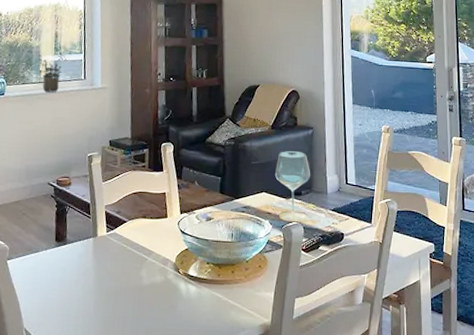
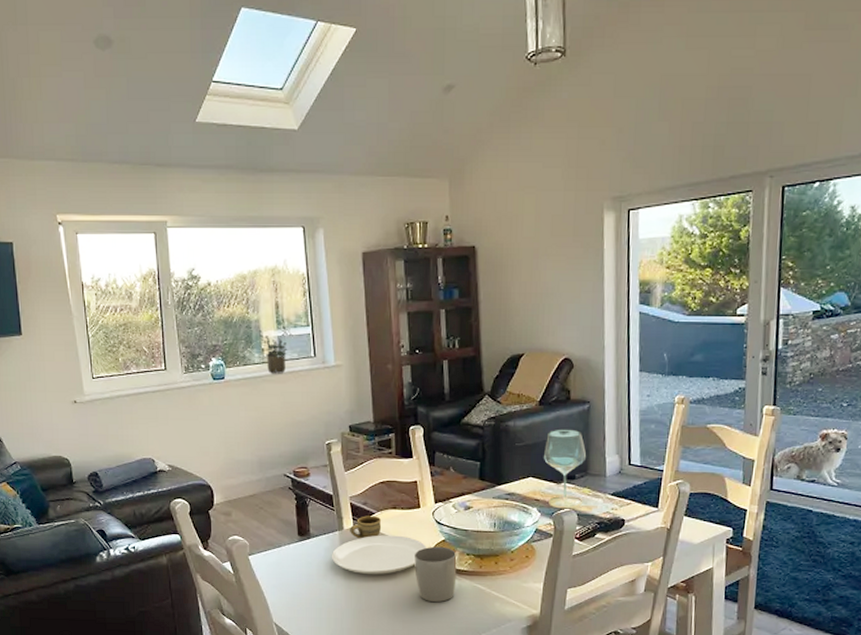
plate: none [85,242,171,282] -> present [332,535,426,575]
cup: none [103,224,133,246] -> present [350,515,382,539]
mug: none [159,254,198,310] -> present [414,546,457,603]

